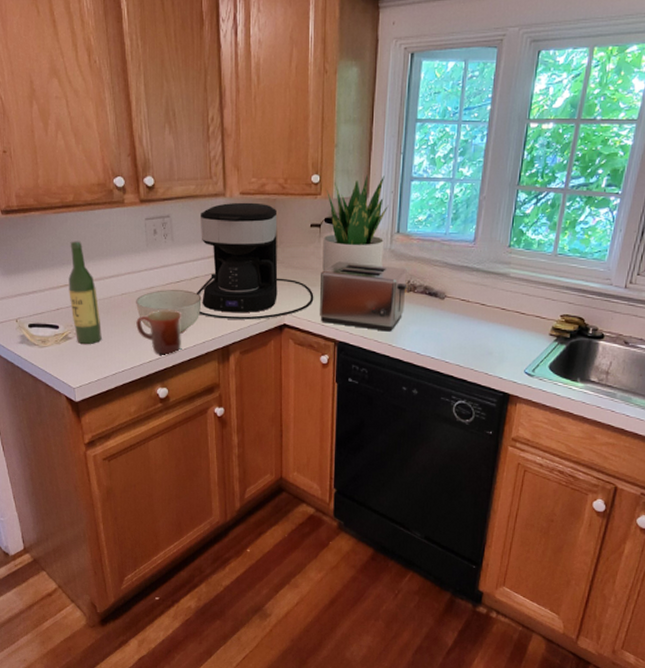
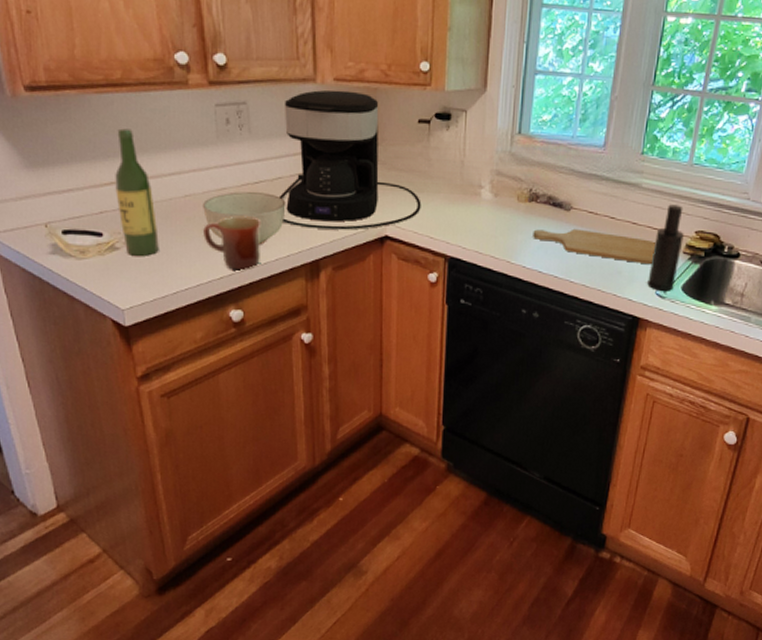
toaster: present [320,261,408,332] -> none [428,164,529,247]
planter: present [322,174,389,271] -> none [431,64,509,175]
chopping board: none [411,315,524,346] -> present [533,228,656,265]
soap dispenser: none [517,291,550,370] -> present [647,204,684,291]

